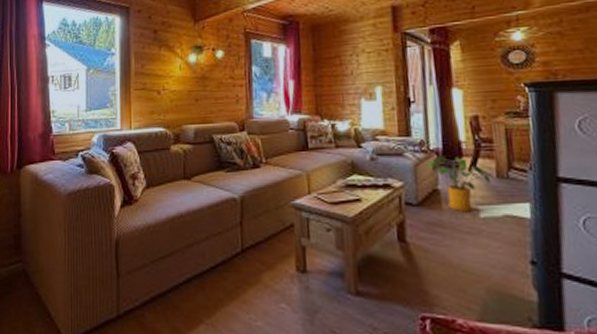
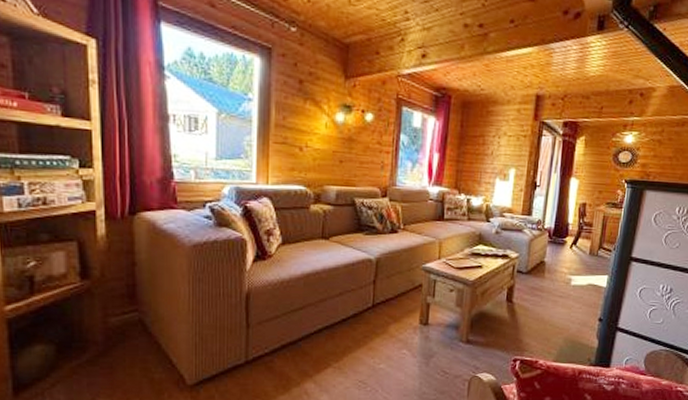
house plant: present [427,154,491,211] -> none [539,232,585,280]

